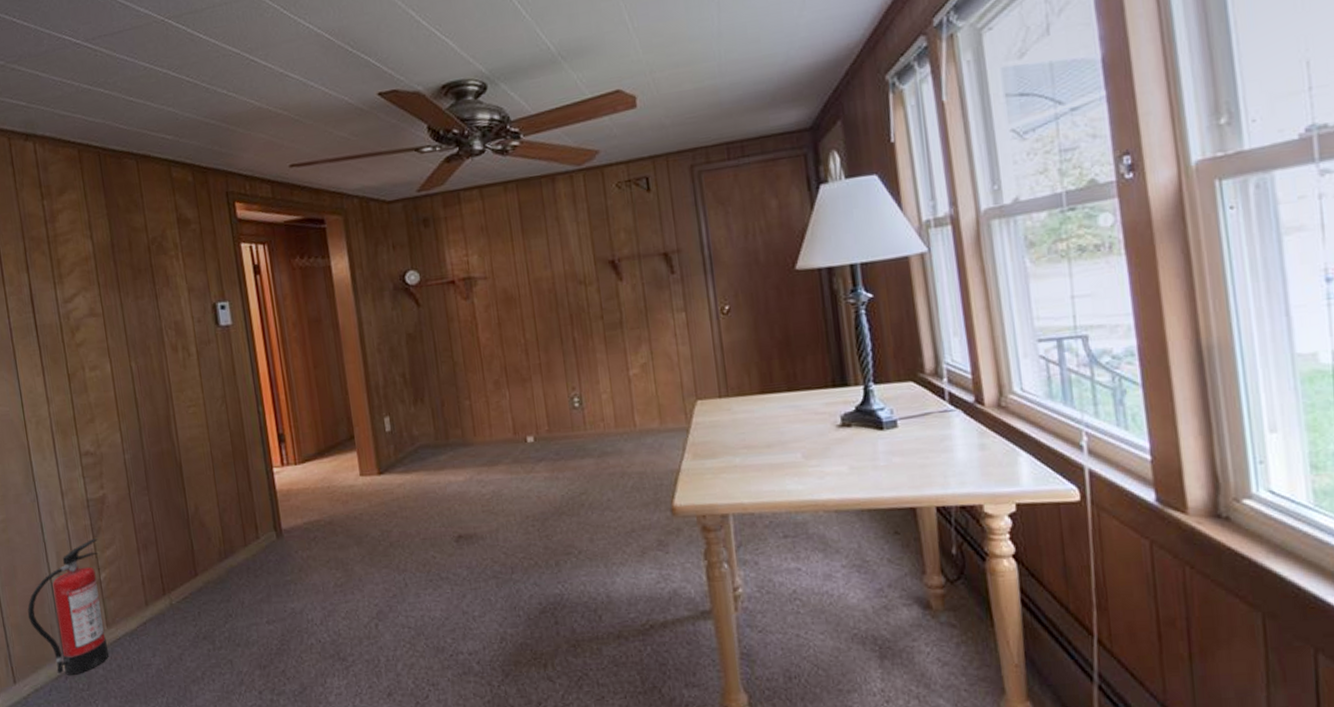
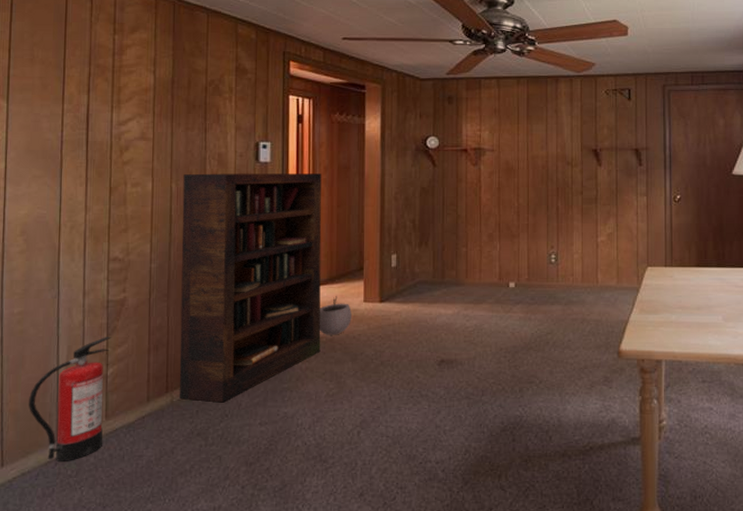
bookcase: none [141,331,321,602] -> present [179,173,322,403]
plant pot: none [312,472,350,518] -> present [319,296,352,335]

